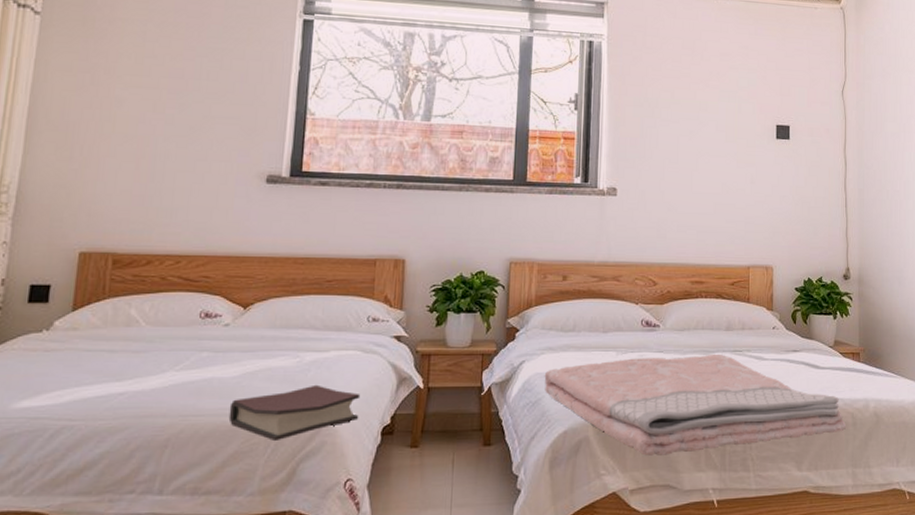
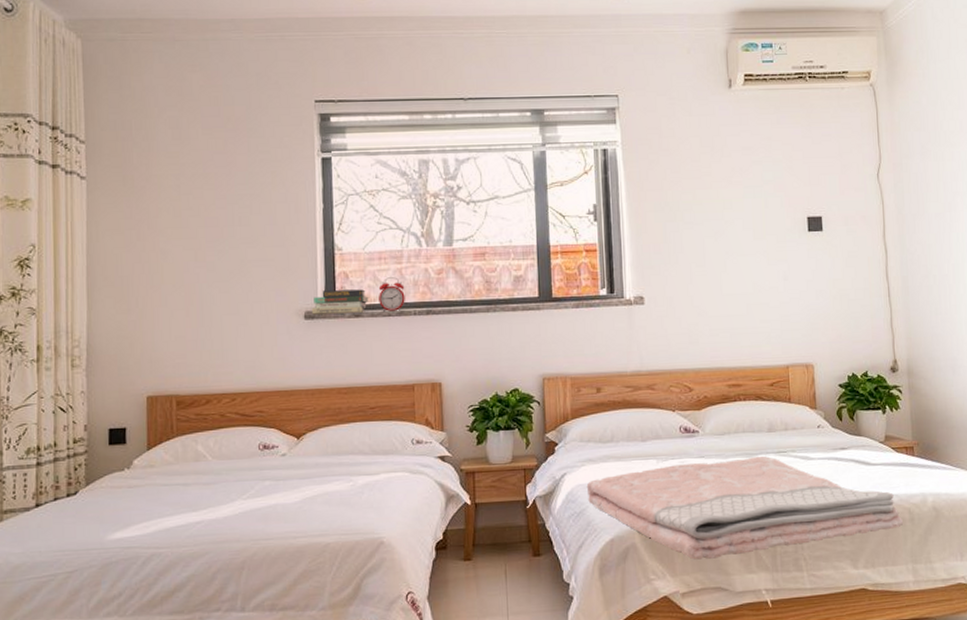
hardback book: present [228,384,361,442] -> none [294,505,413,560]
books: none [274,155,338,182] -> present [311,289,369,316]
alarm clock: none [348,147,377,184] -> present [378,277,405,313]

